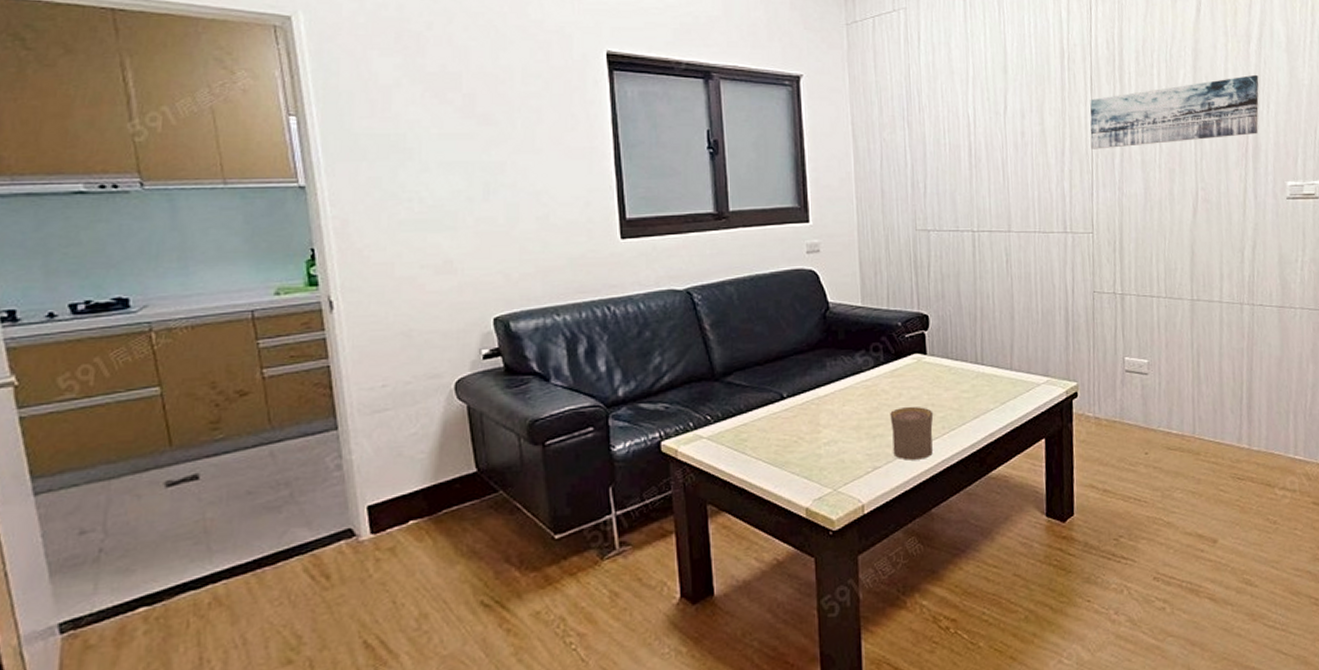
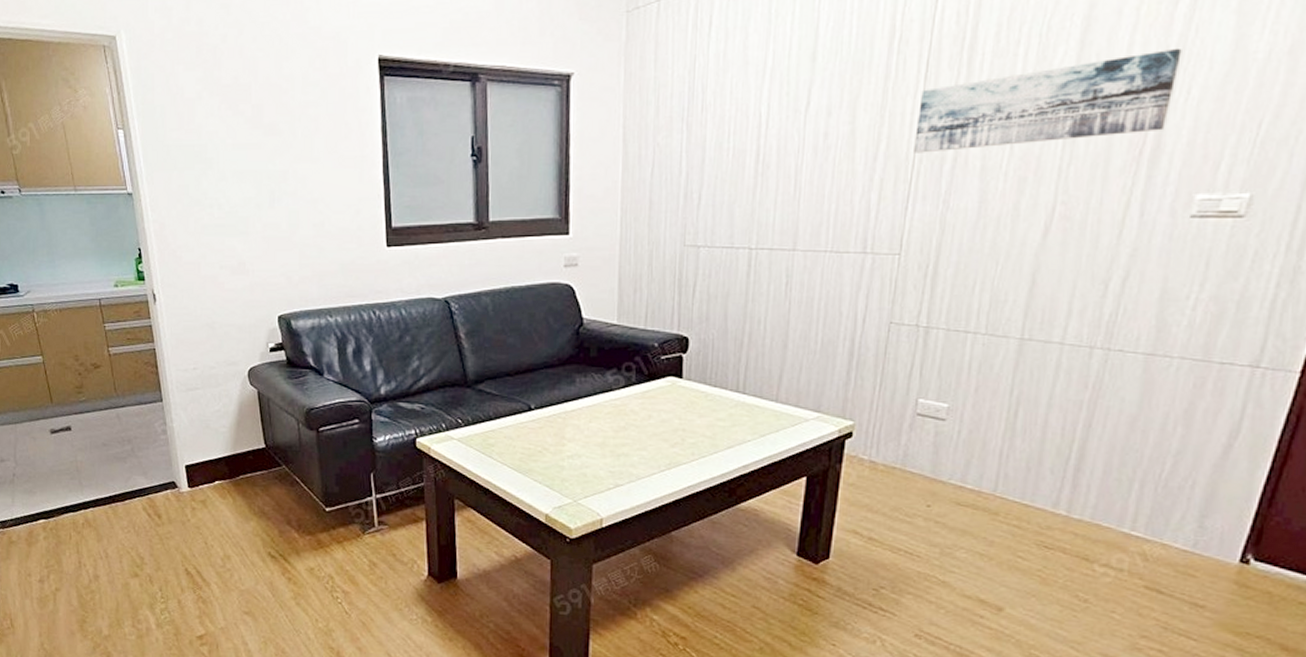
cup: present [890,406,934,460] -> none [637,429,684,483]

